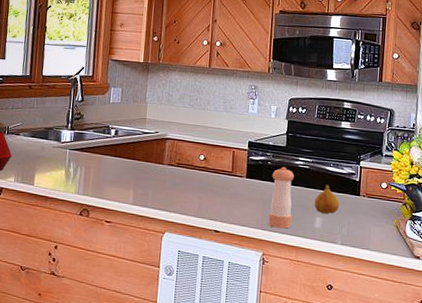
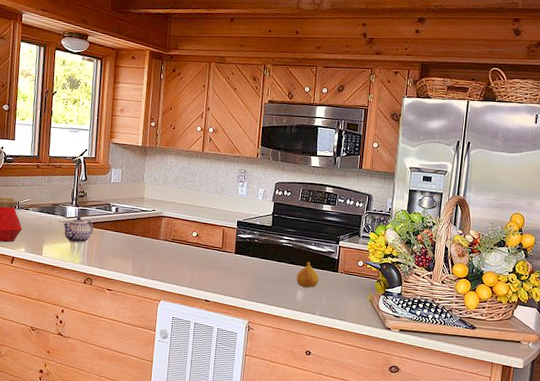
teapot: none [57,141,91,171] -> present [63,216,94,243]
pepper shaker: present [268,167,295,229] -> none [254,244,279,300]

